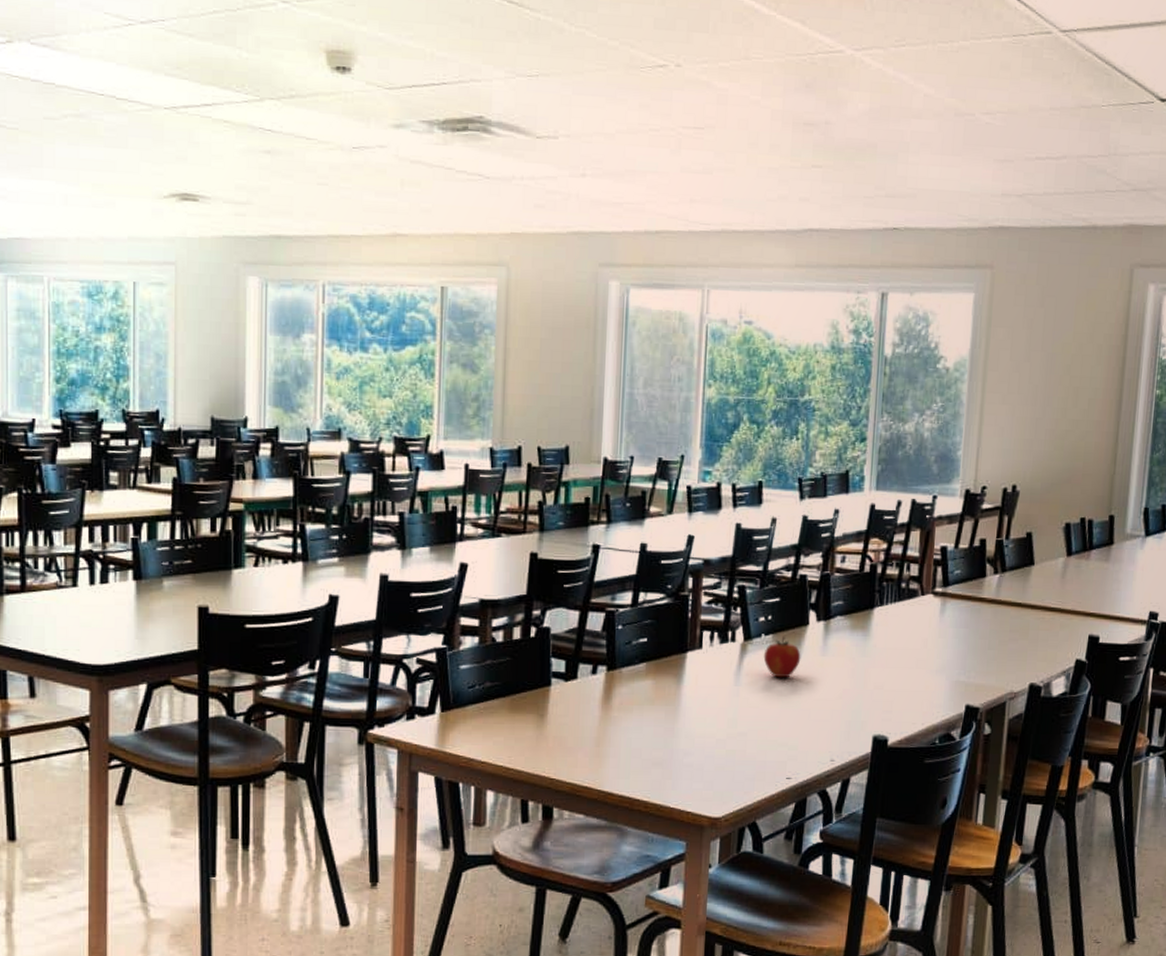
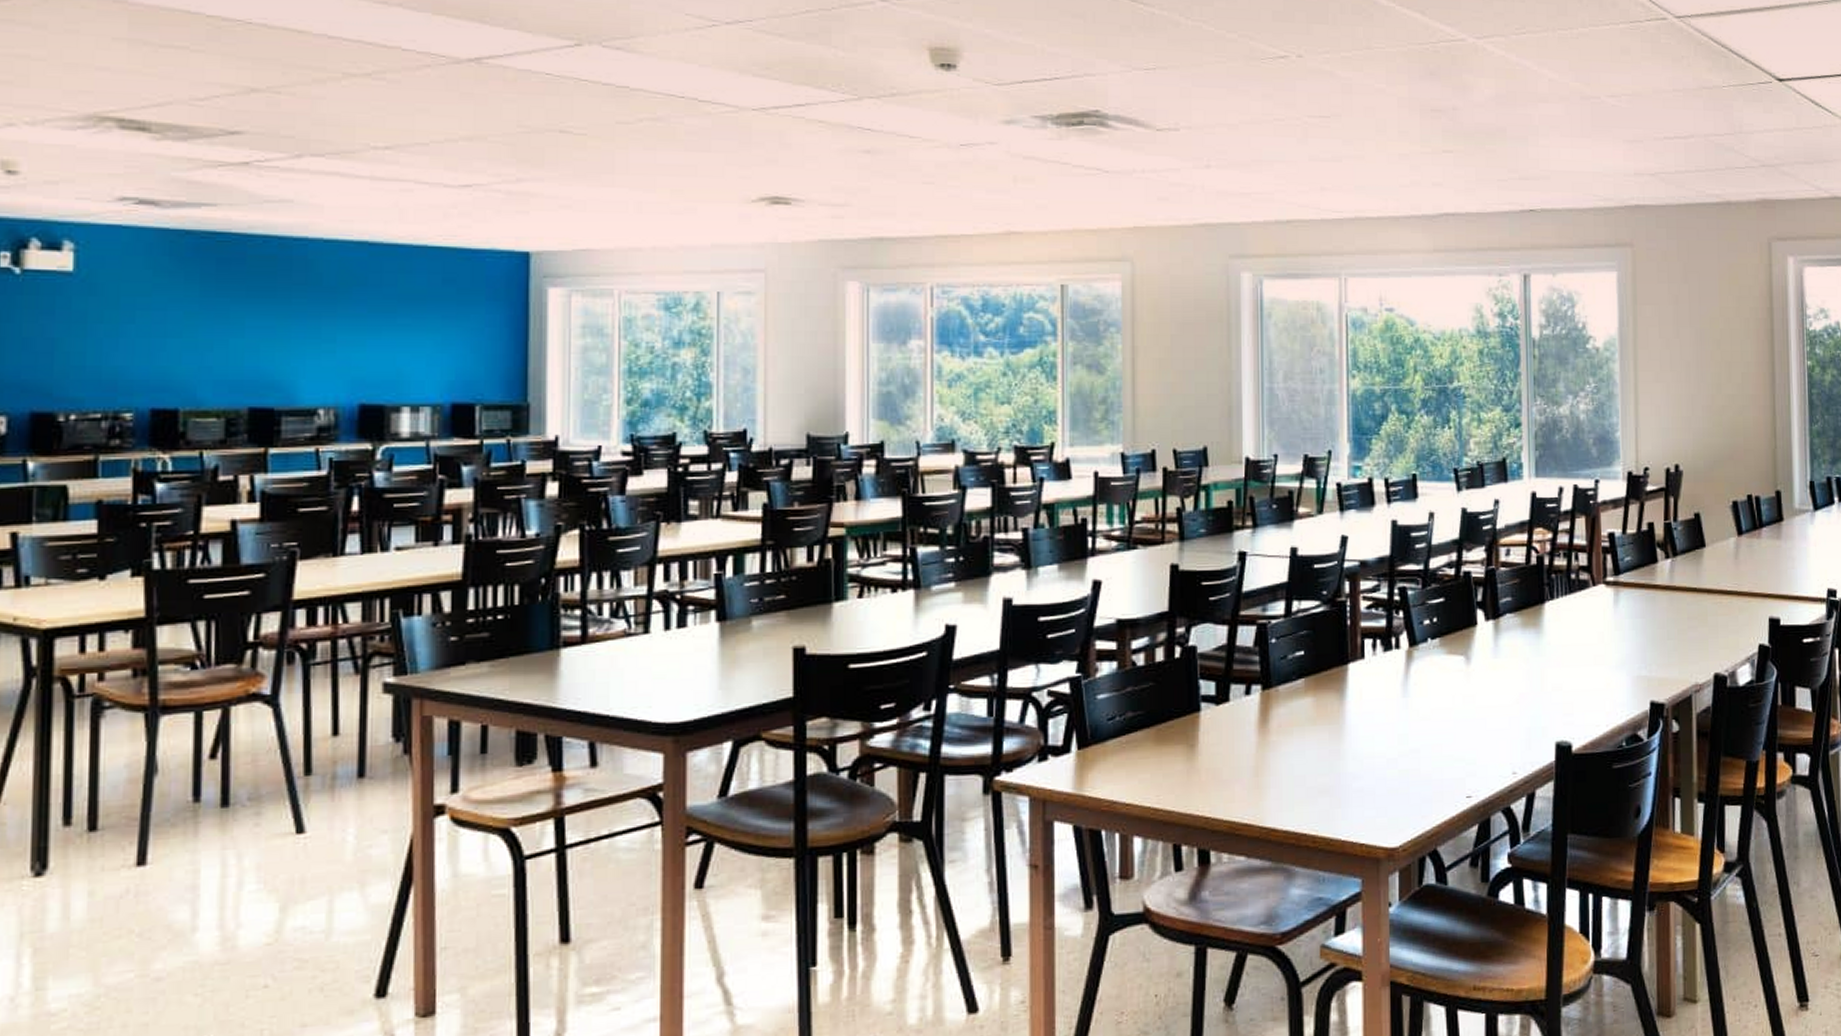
apple: present [763,636,801,678] -> none [1431,639,1472,686]

